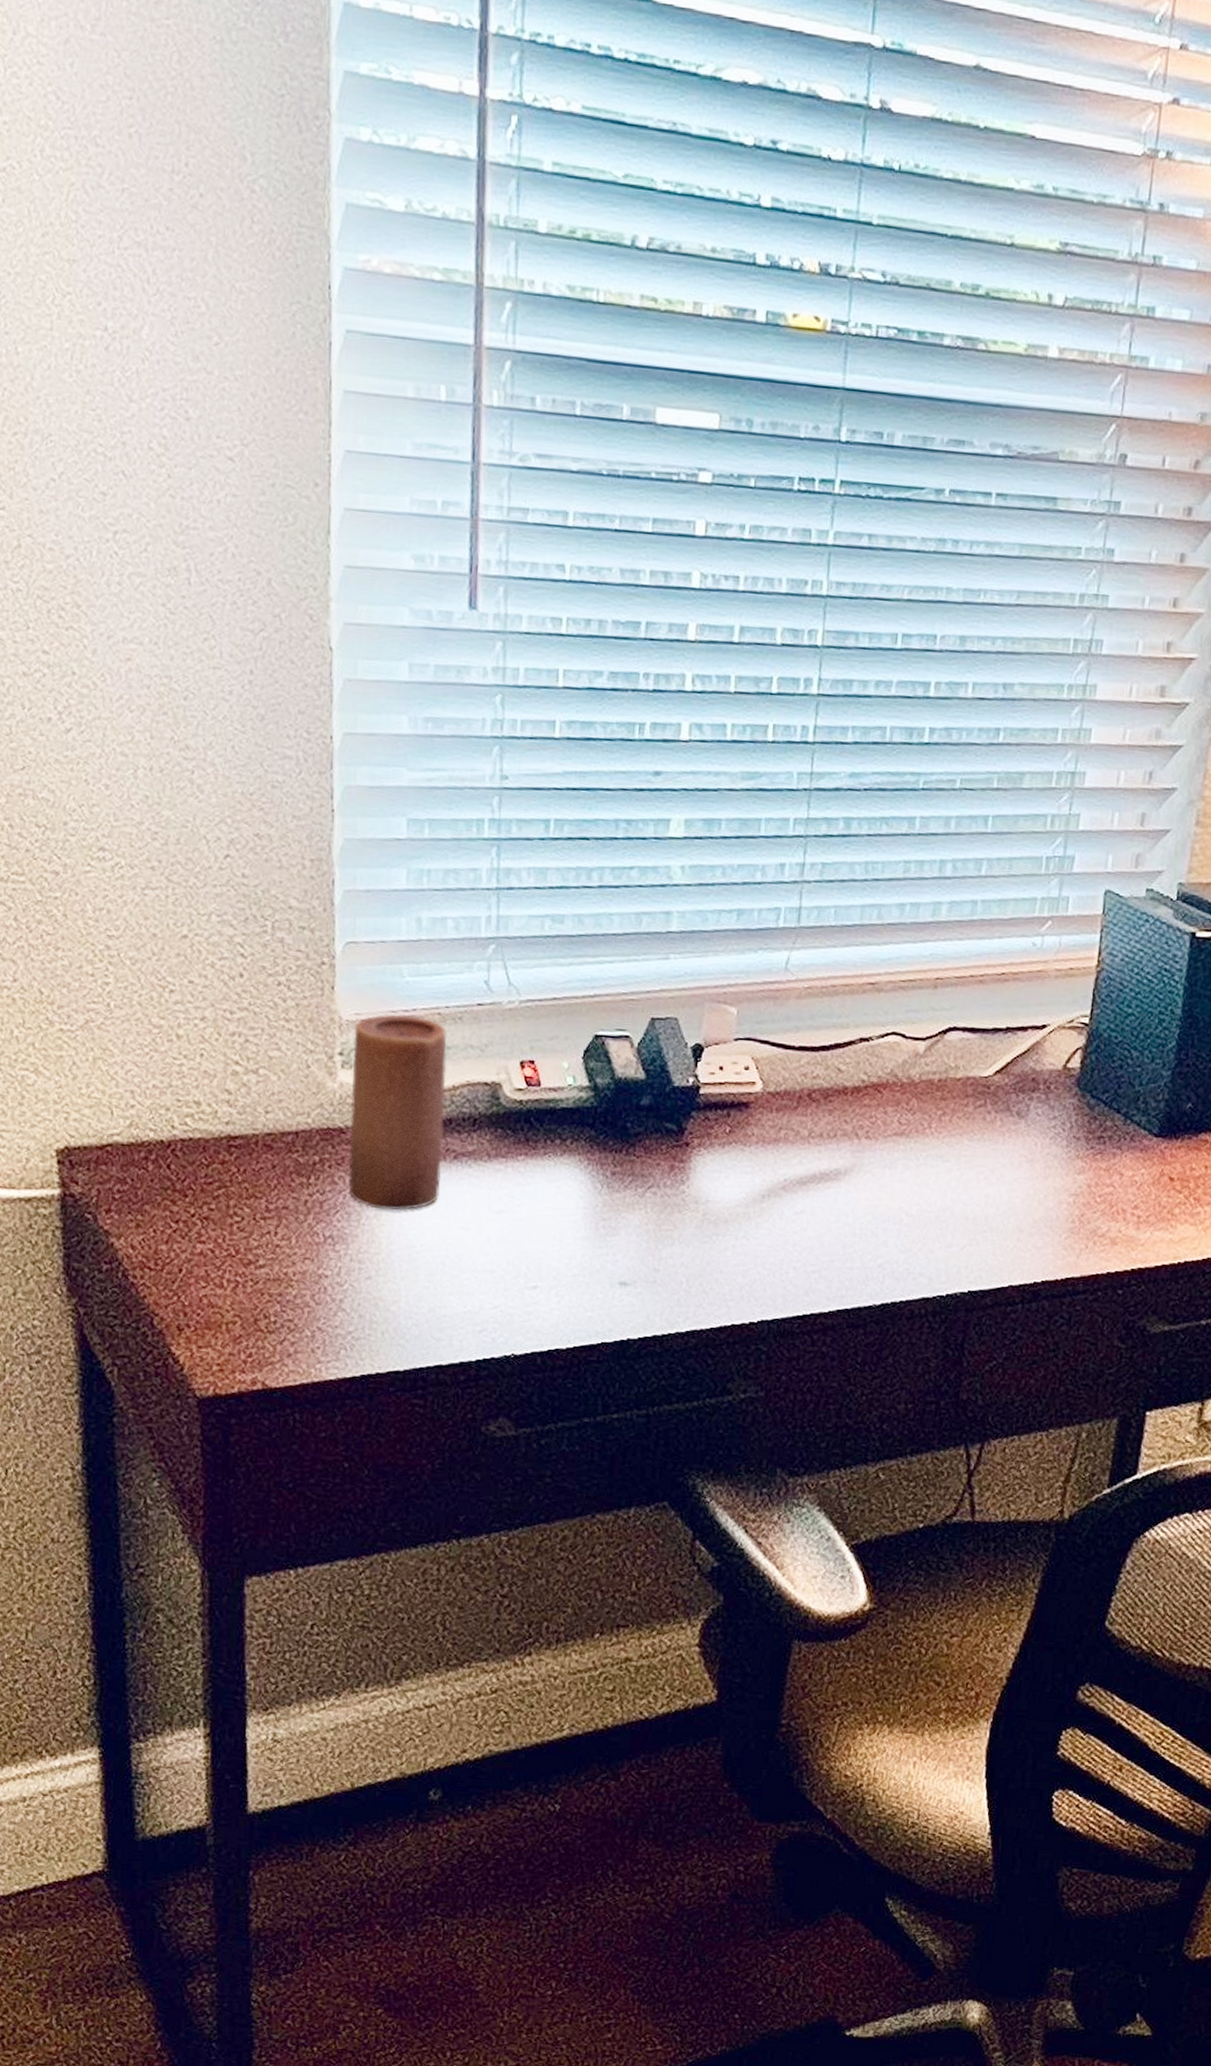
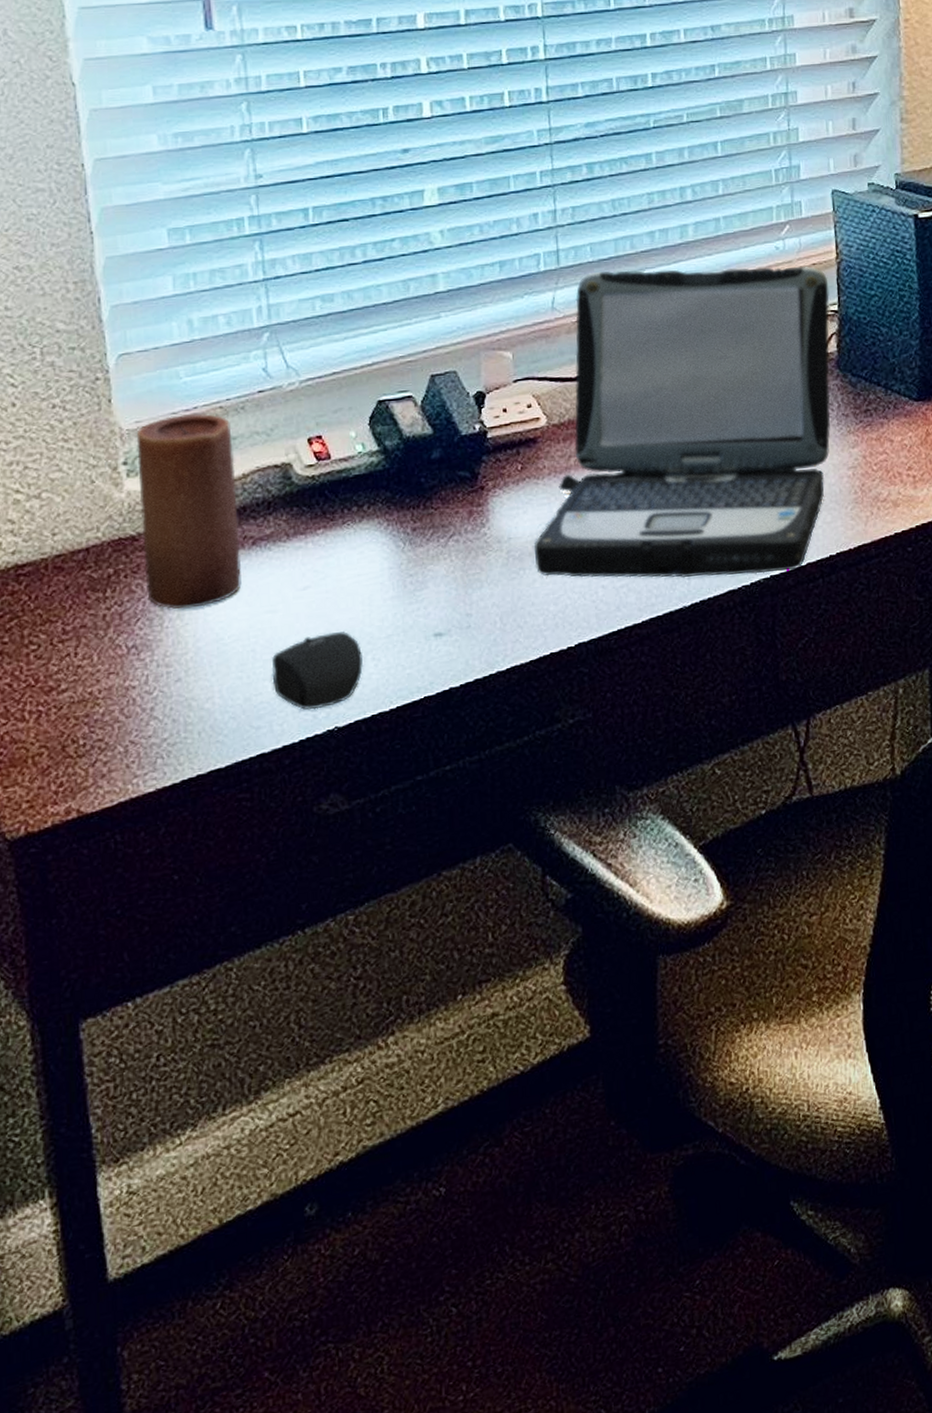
mouse: none [457,1260,548,1333] -> present [271,631,364,710]
laptop: none [729,938,1084,1290] -> present [535,266,831,578]

